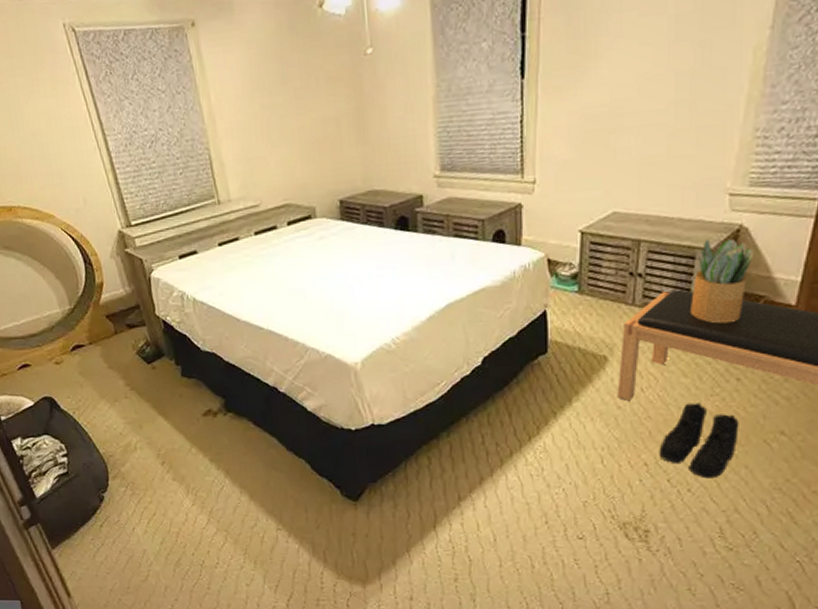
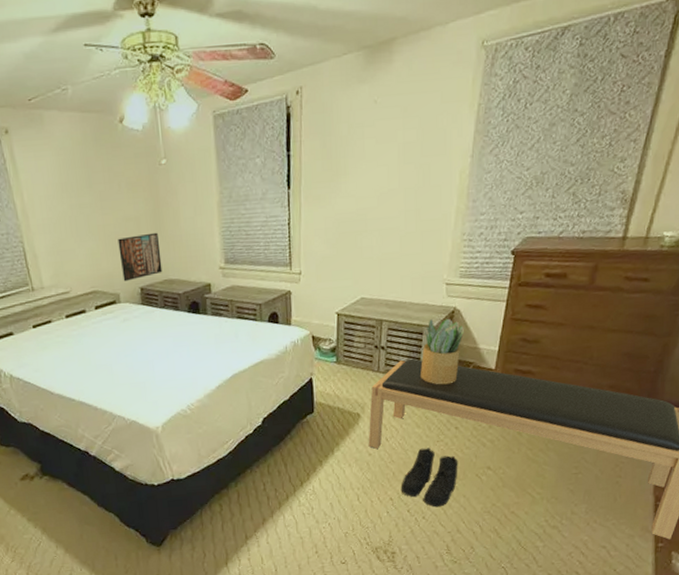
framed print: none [314,135,366,193] -> present [117,232,163,282]

